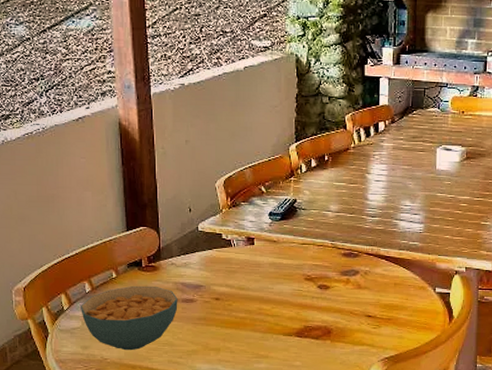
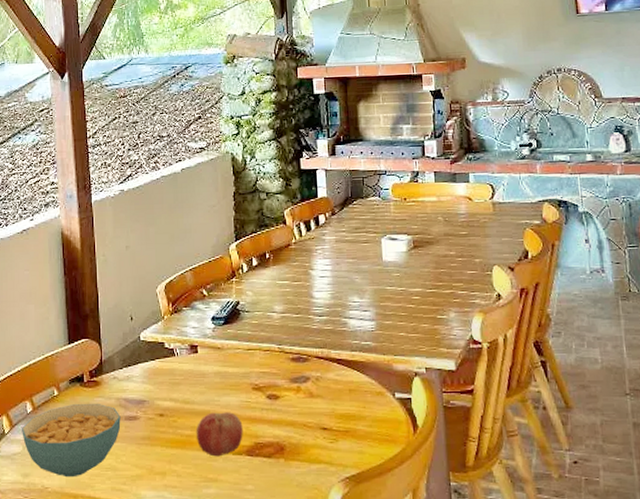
fruit: none [249,298,294,337] -> present [196,412,243,457]

